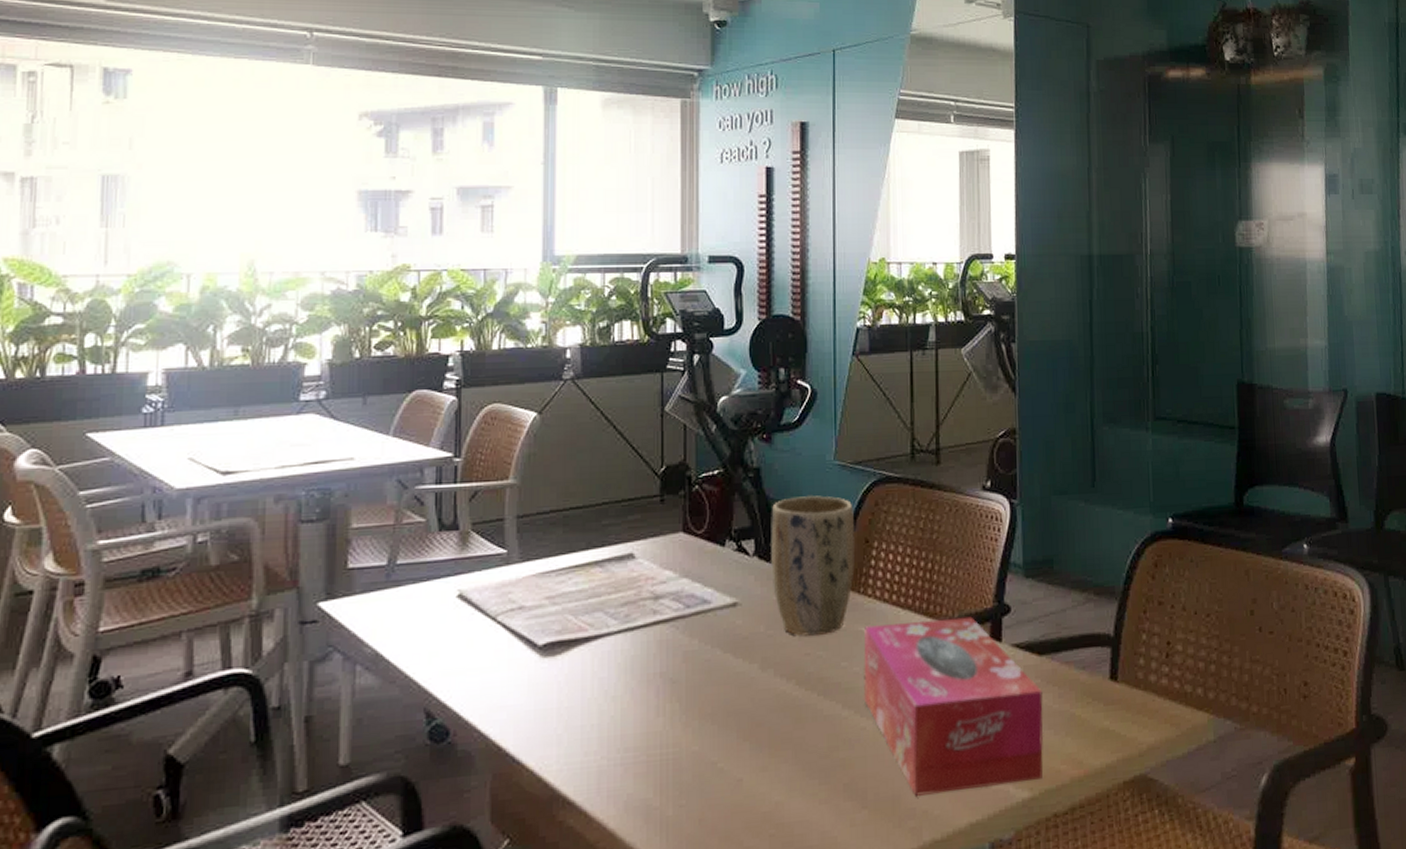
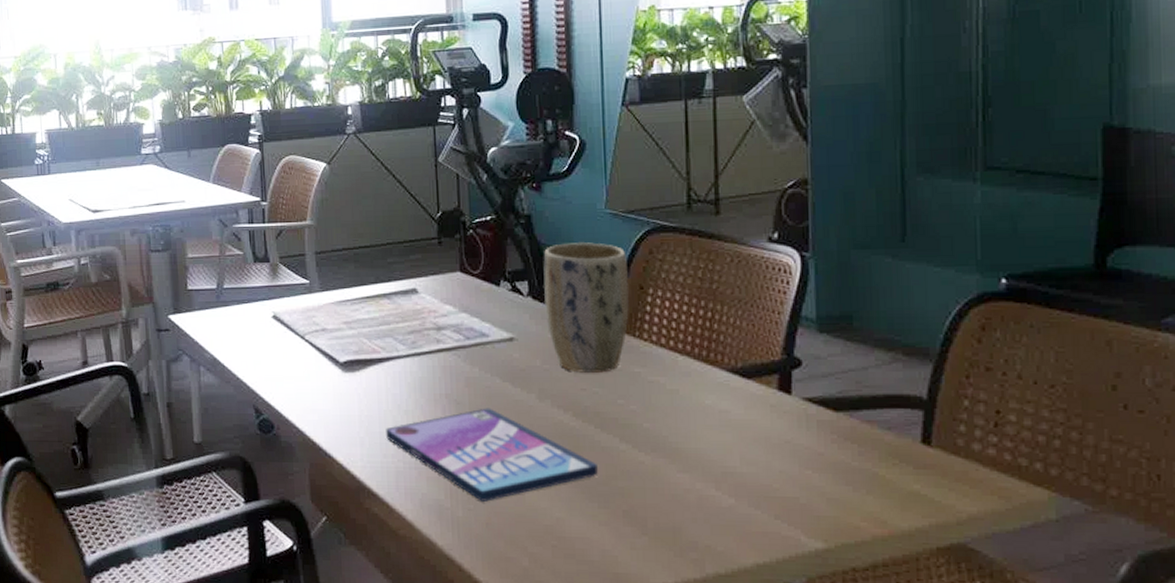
video game case: none [589,684,819,795] -> present [386,408,598,502]
tissue box: present [863,616,1044,796] -> none [640,367,841,533]

